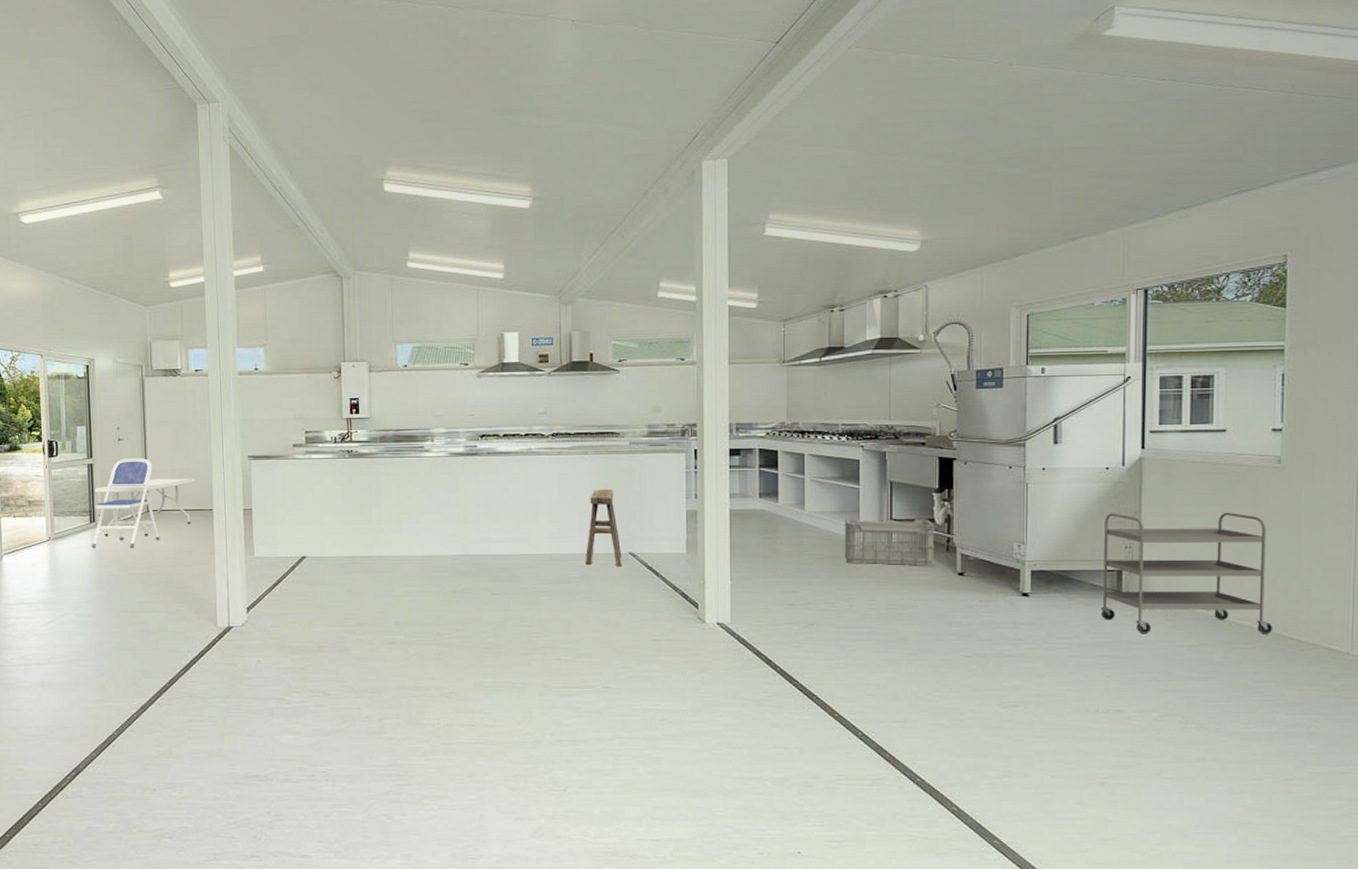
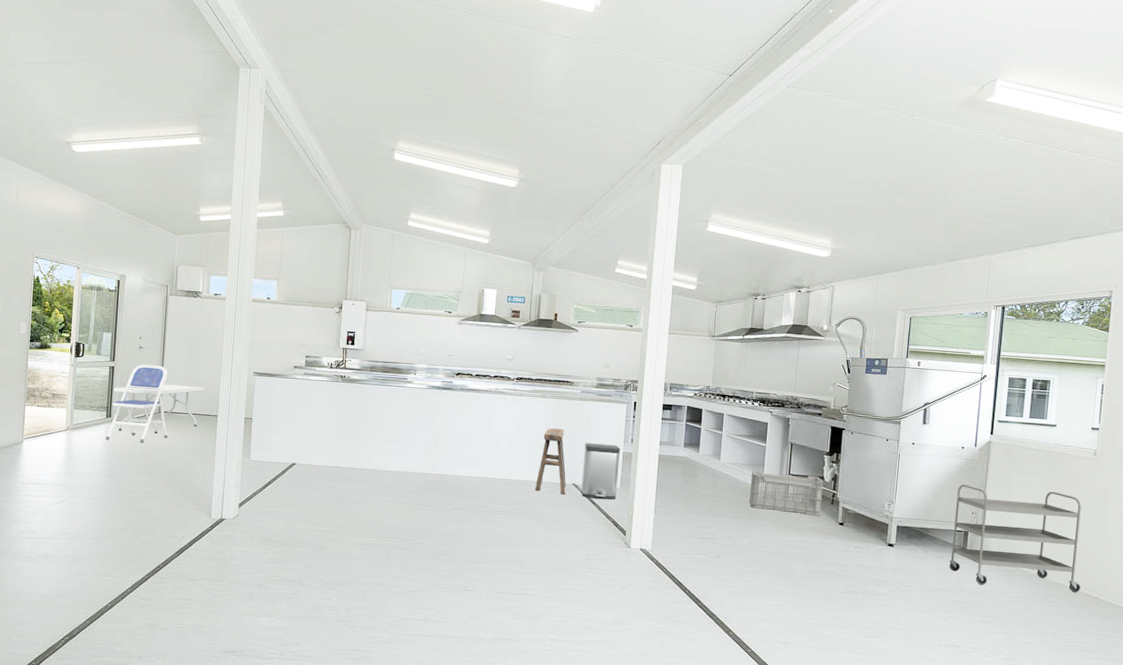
pedal bin: none [639,503,683,568] -> present [581,443,620,500]

